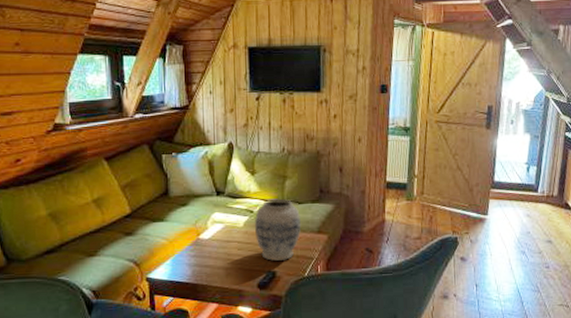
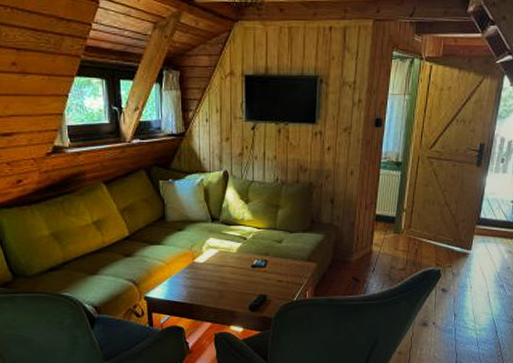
vase: present [254,199,301,262] -> none [247,228,292,286]

